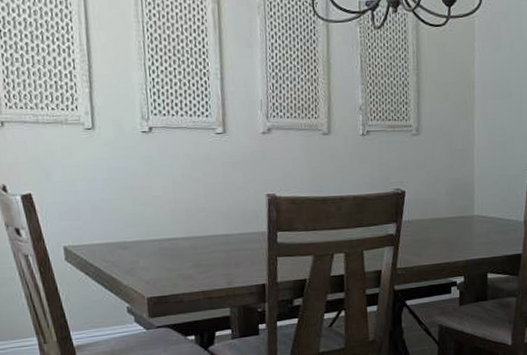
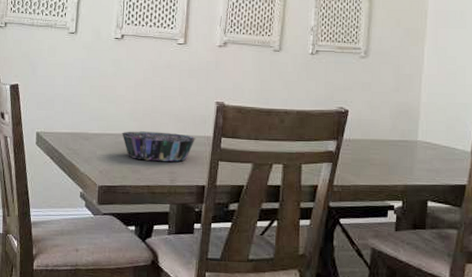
decorative bowl: none [165,232,250,265] -> present [122,131,197,162]

